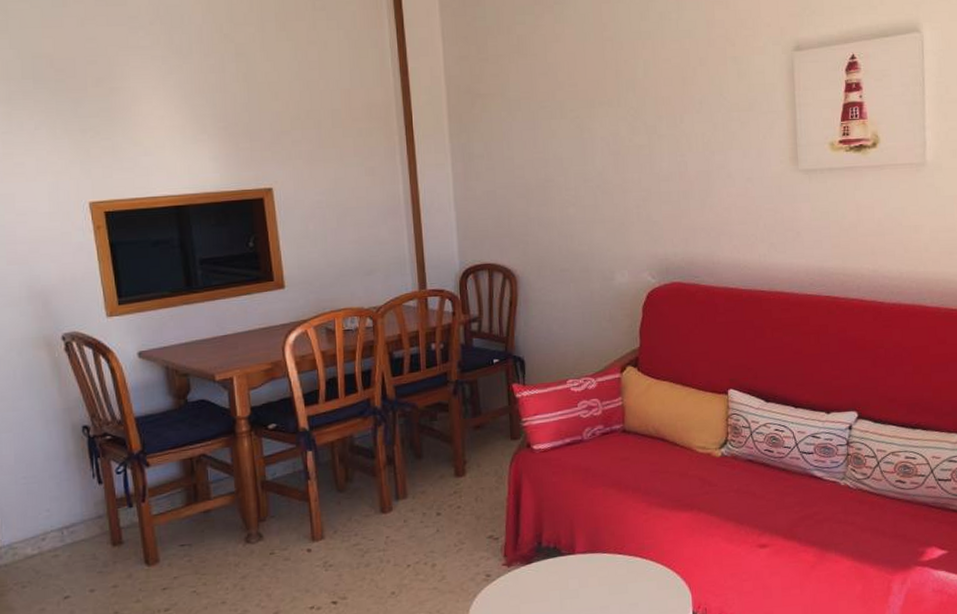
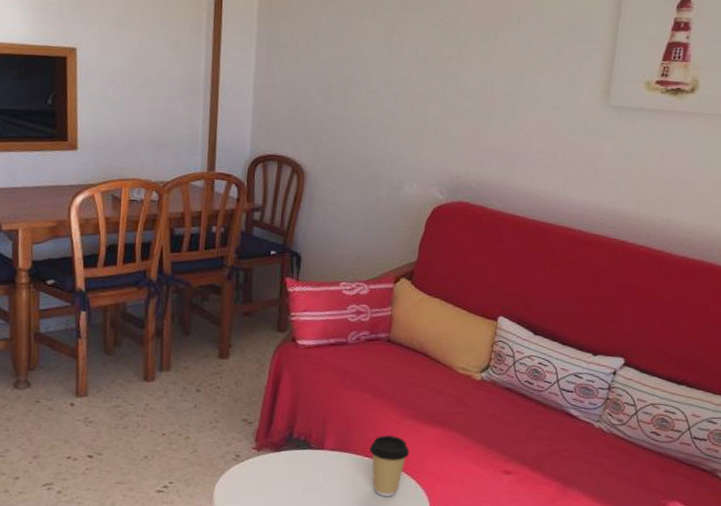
coffee cup: none [621,527,663,592] -> present [369,435,410,497]

